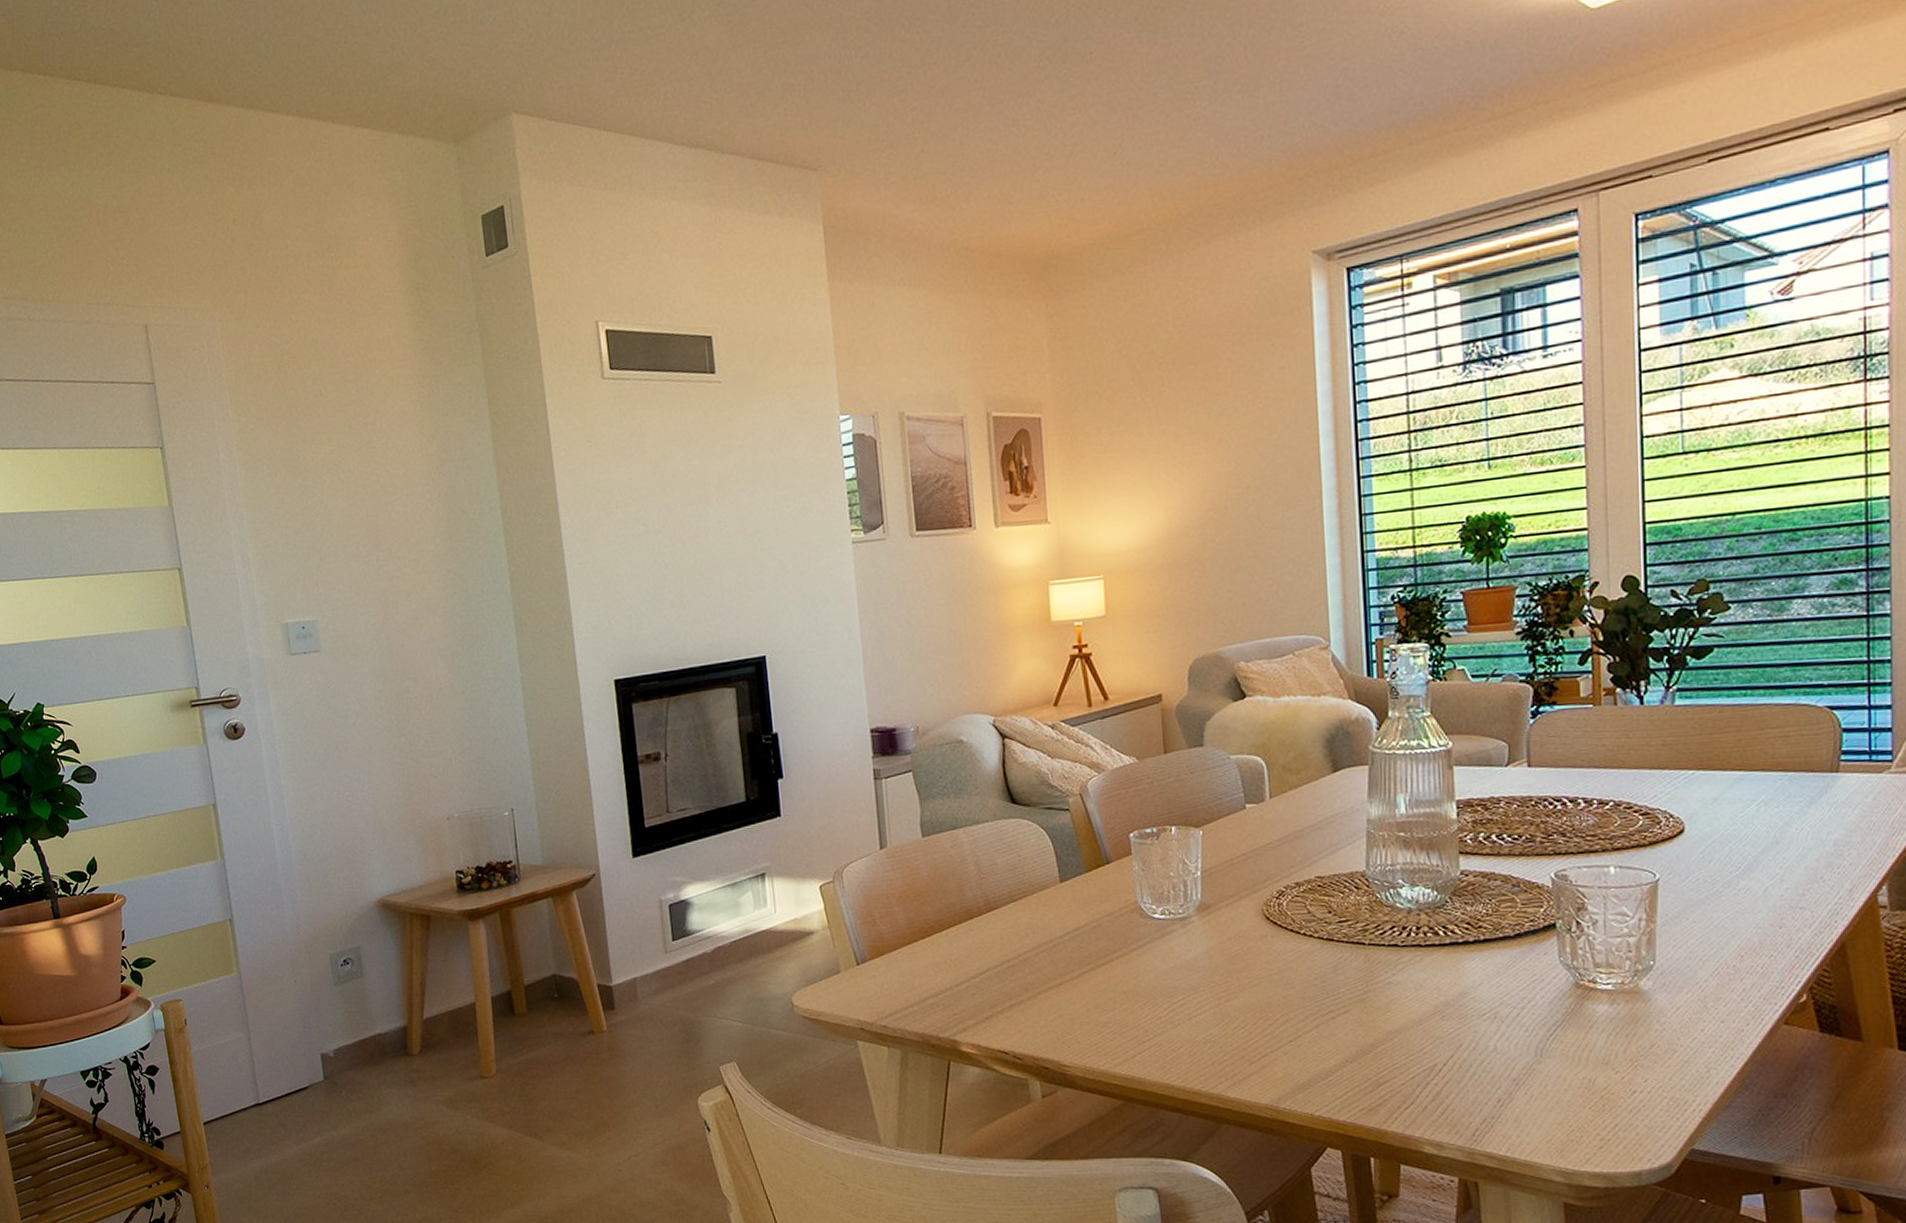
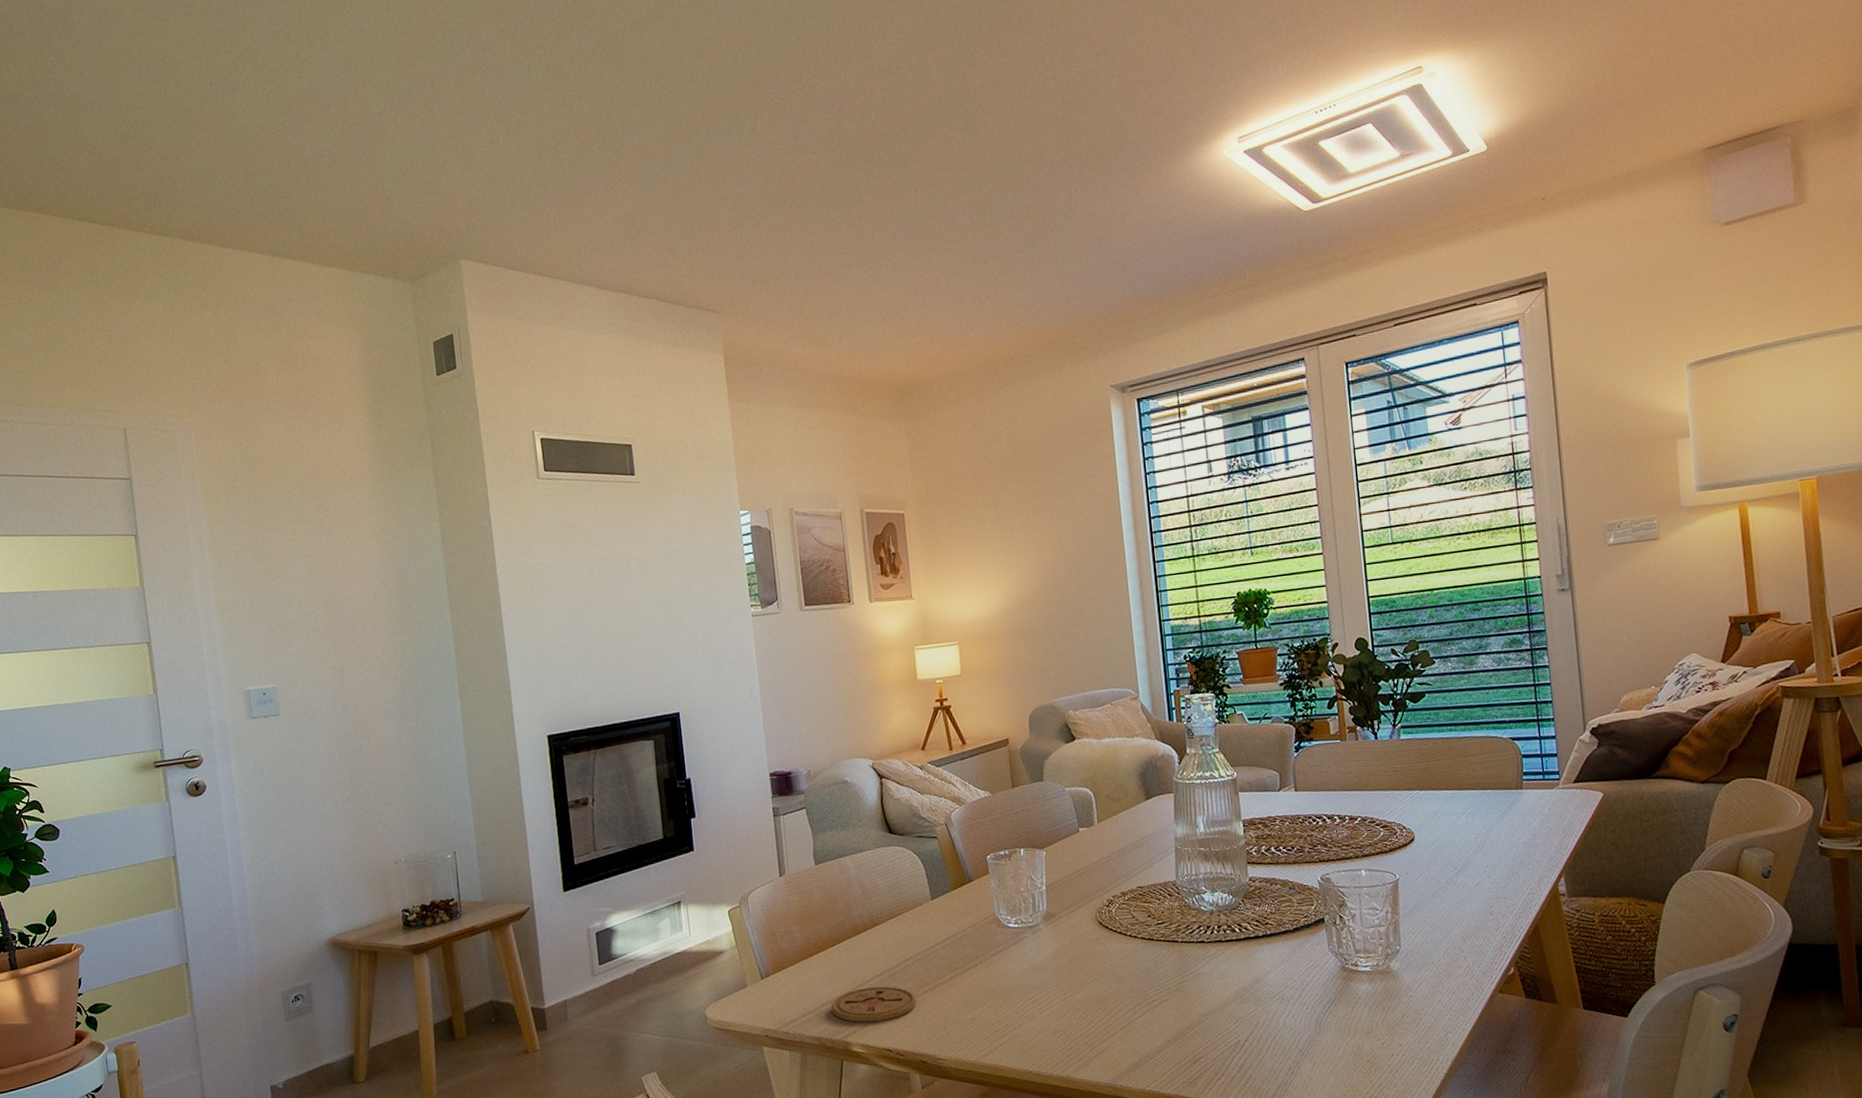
coaster: none [937,980,1039,1020] -> present [831,986,917,1023]

